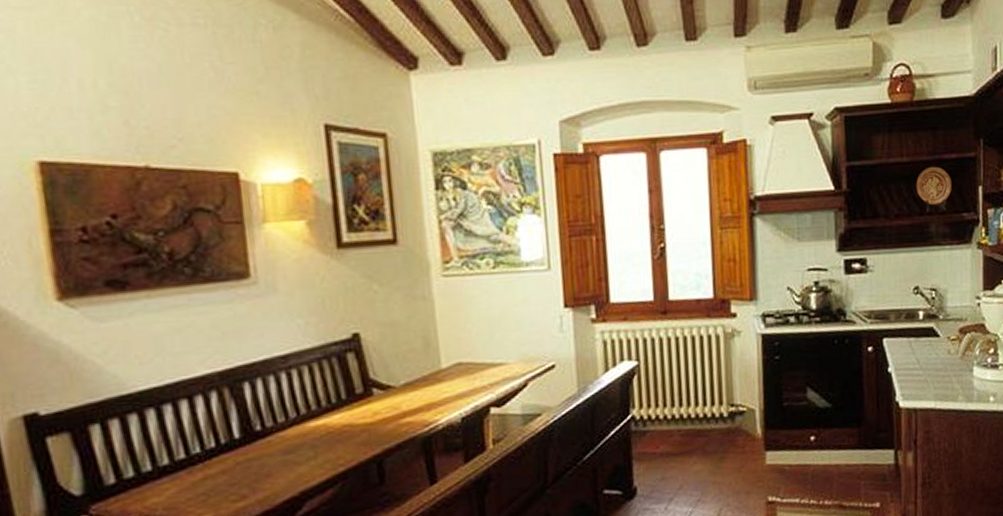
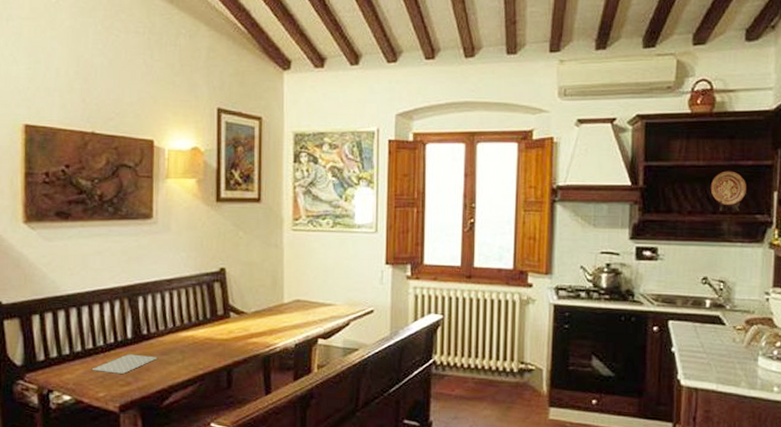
placemat: none [189,457,280,488] -> present [92,354,157,374]

